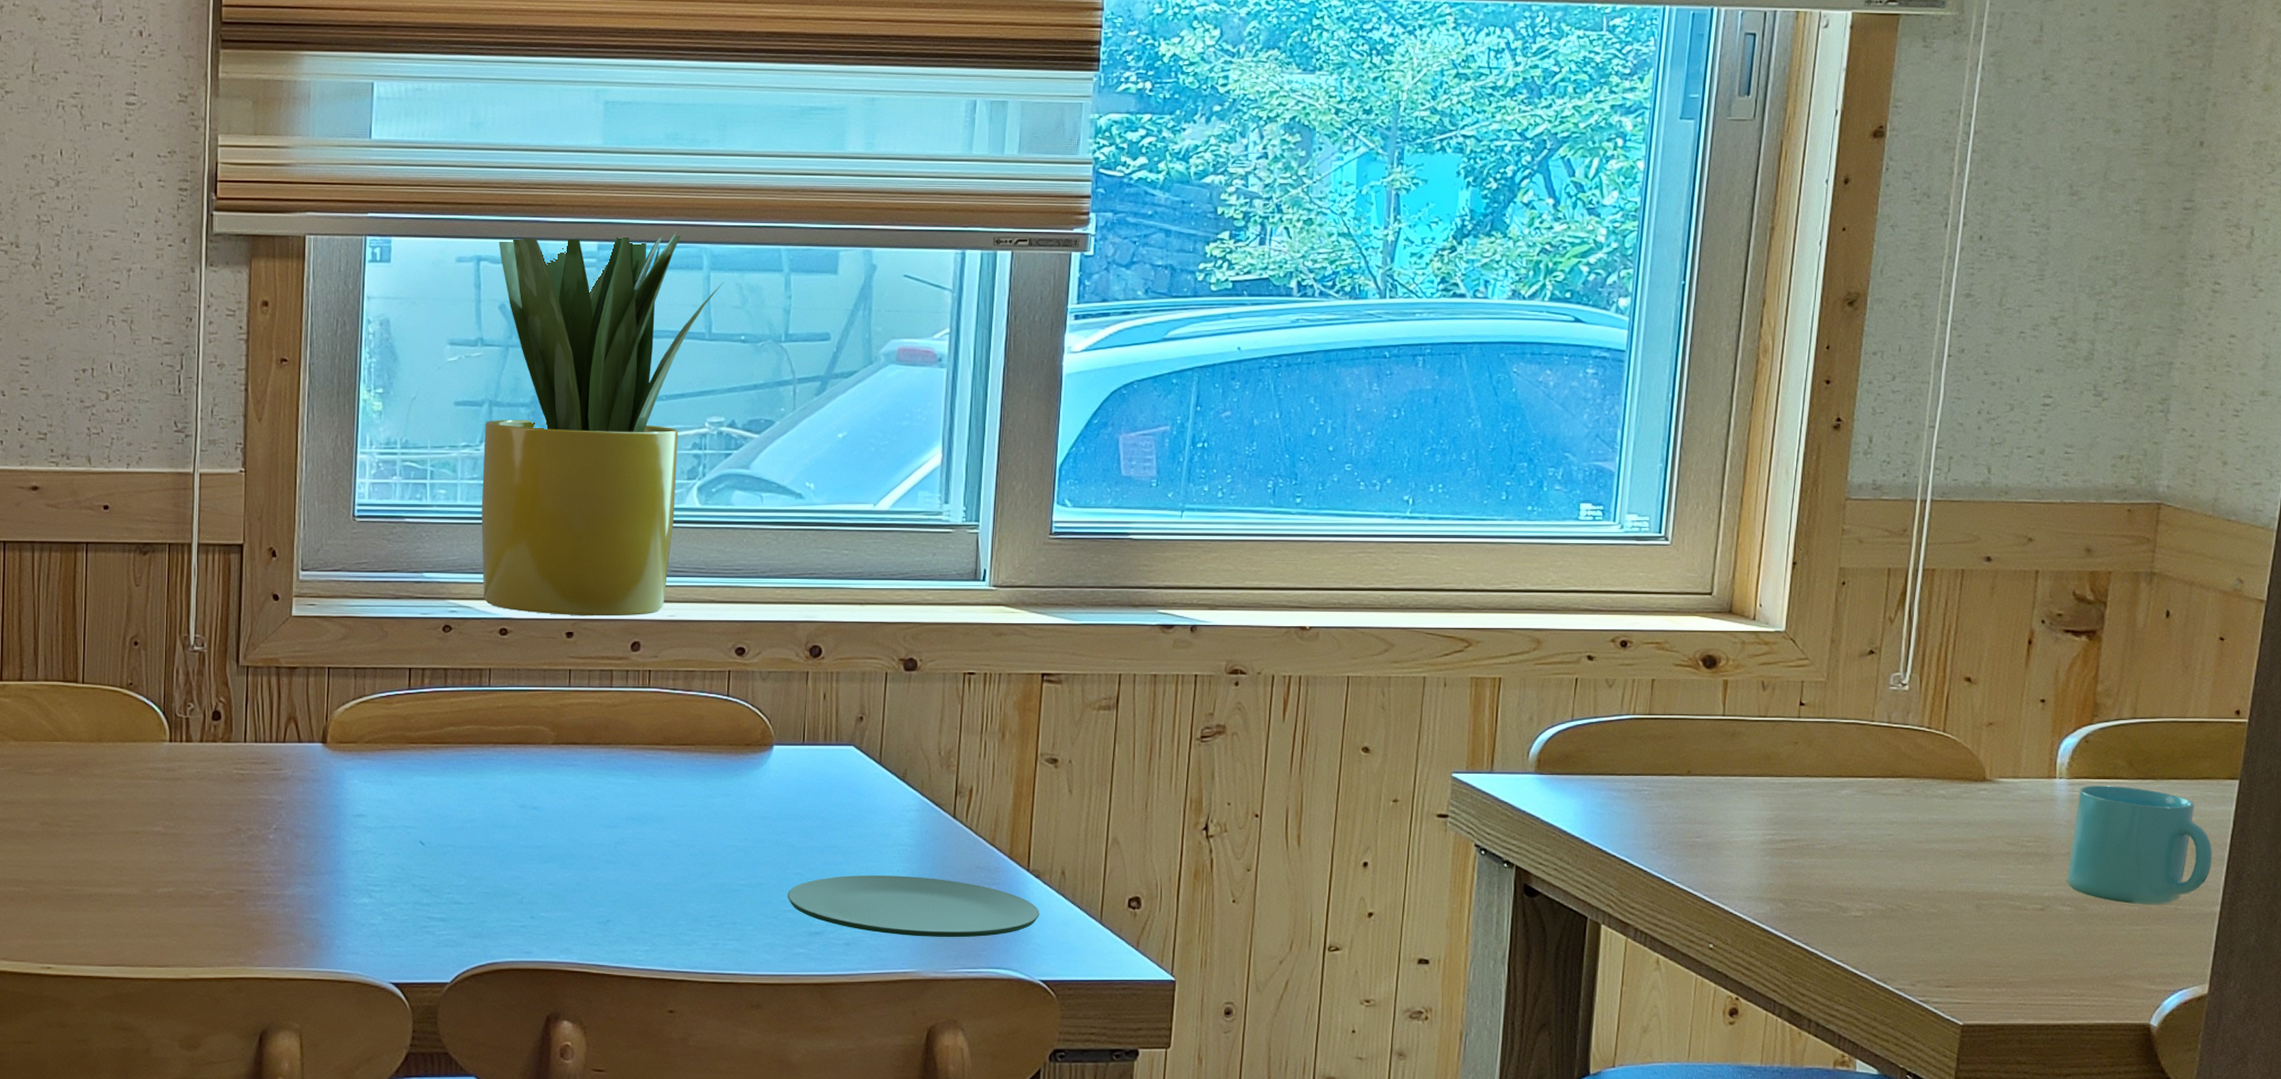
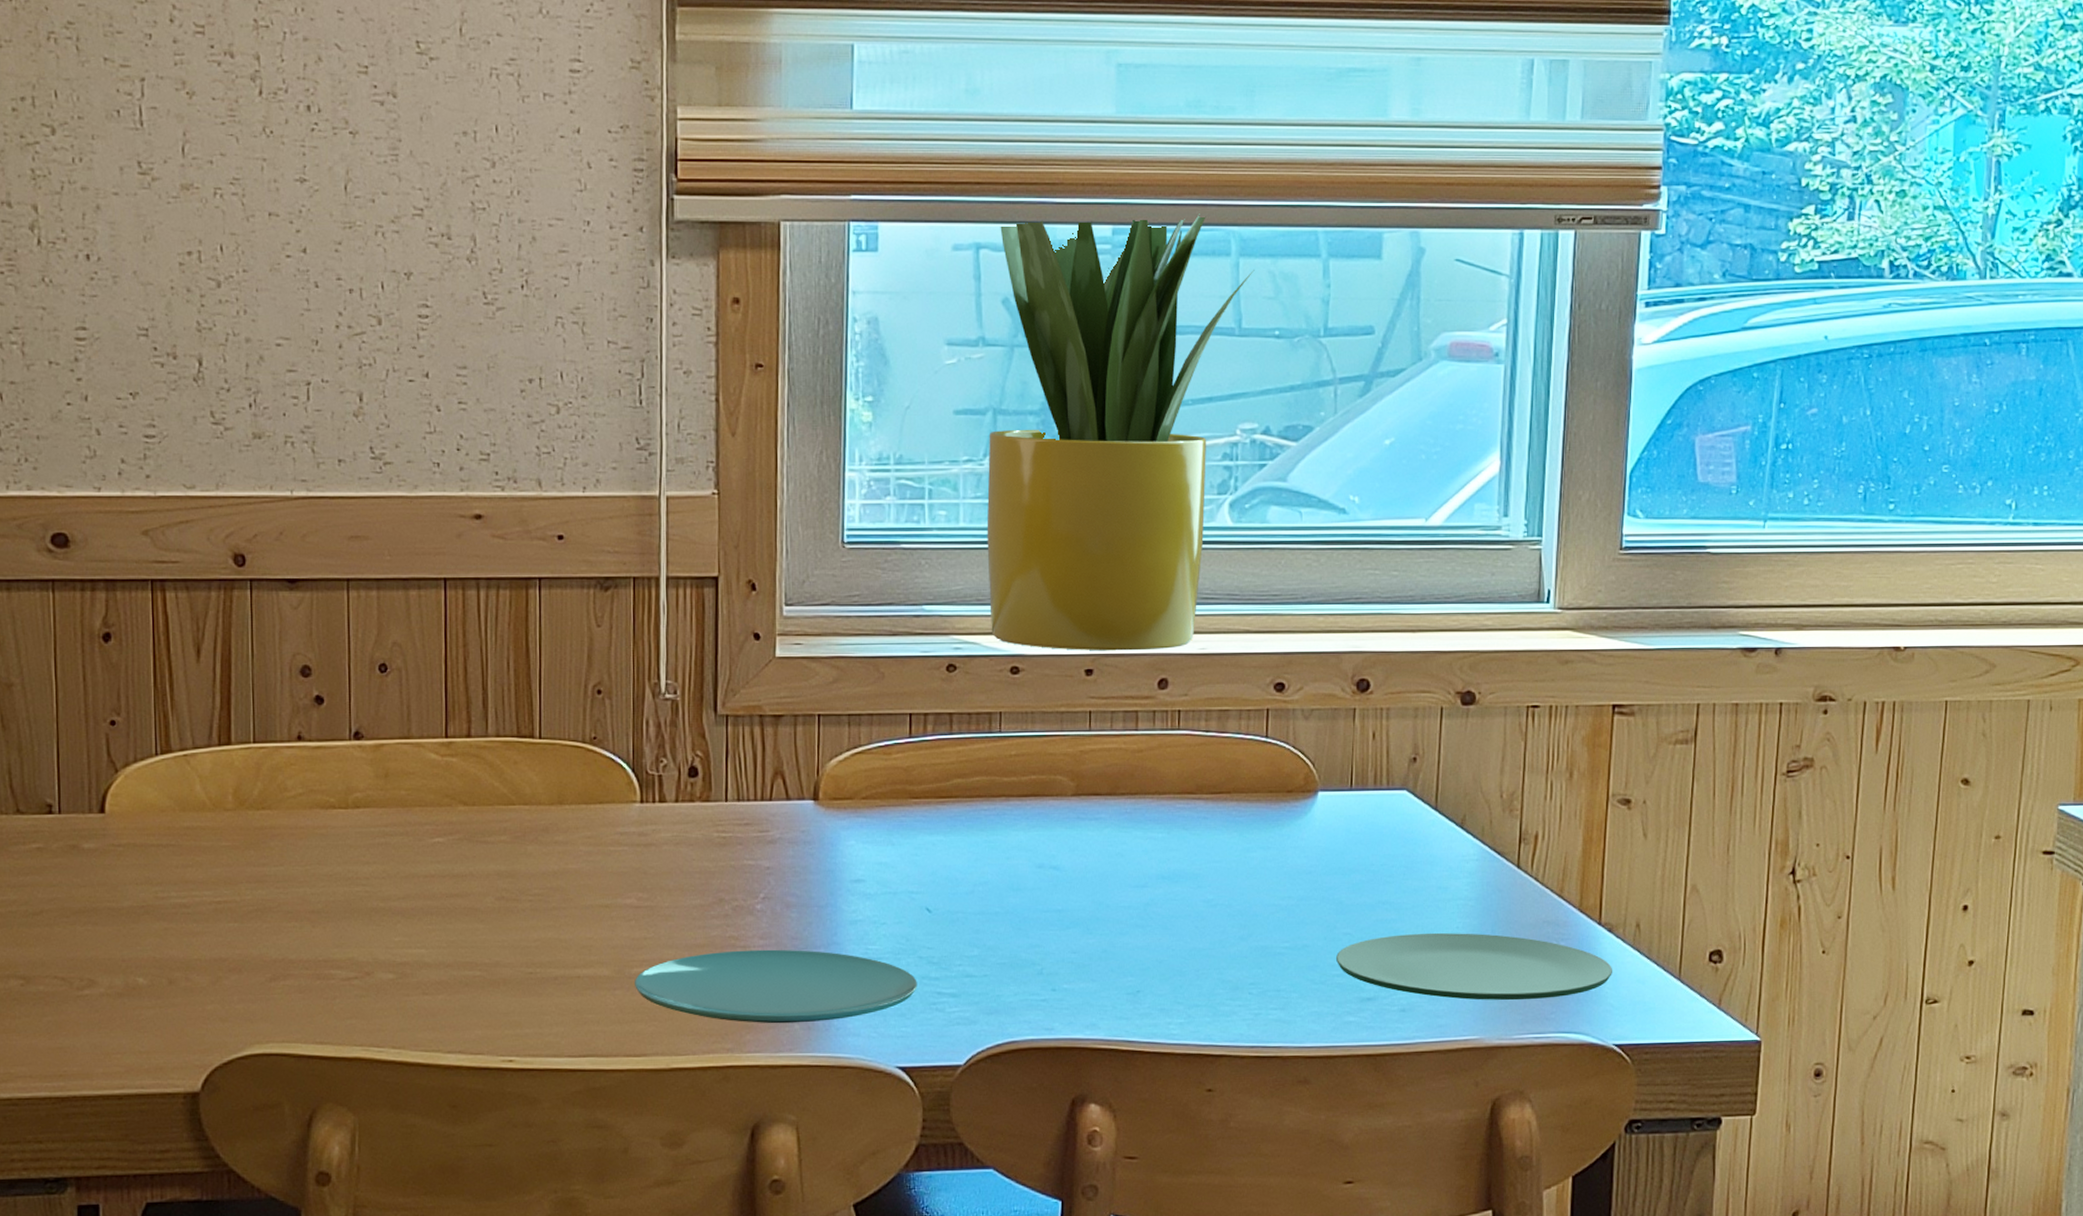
plate: none [160,875,411,941] -> present [635,949,917,1024]

